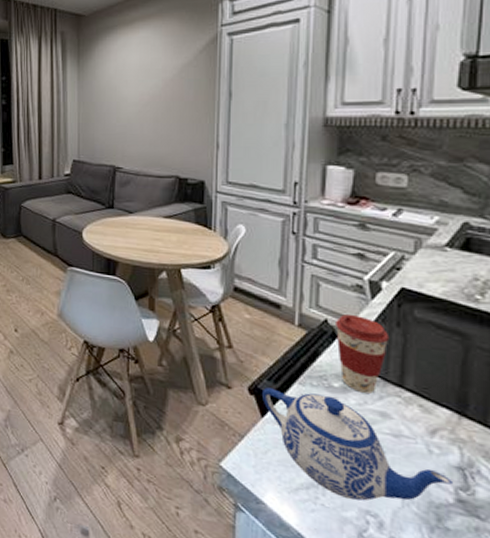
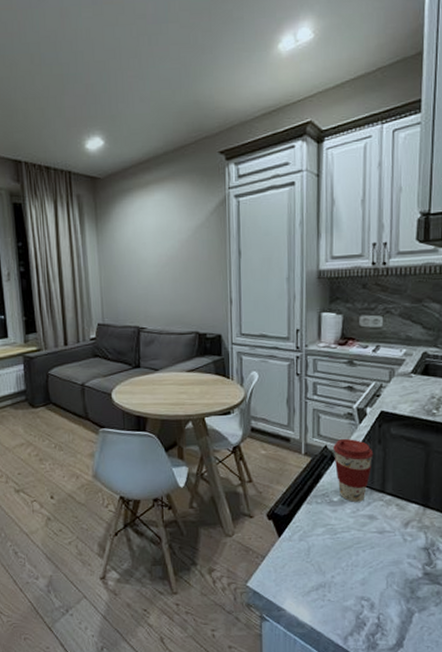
teapot: present [263,387,452,501] -> none [279,509,421,591]

